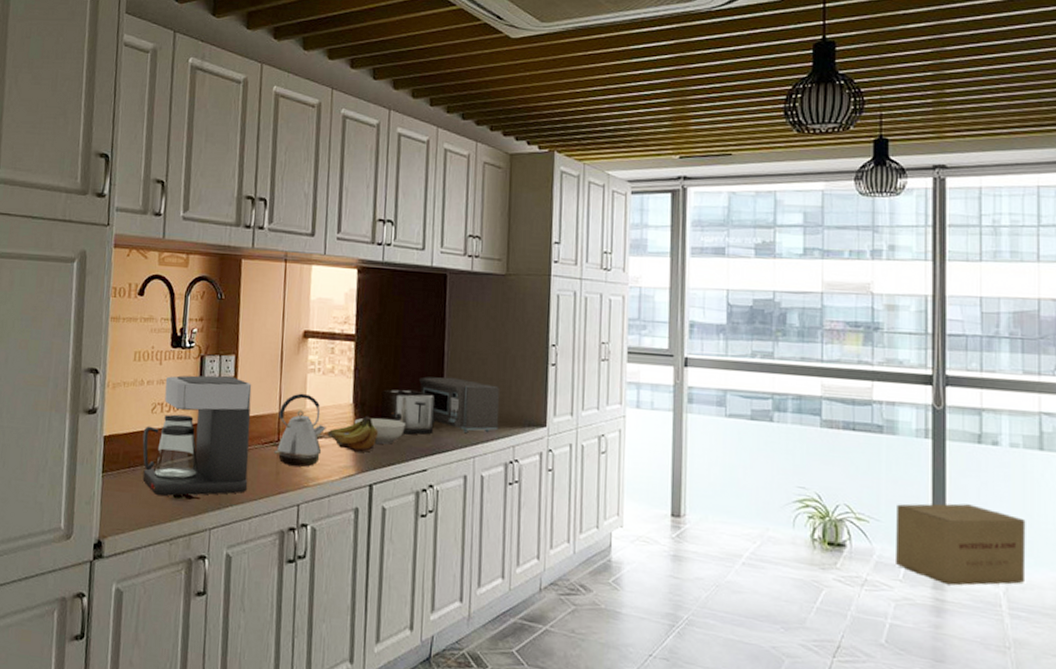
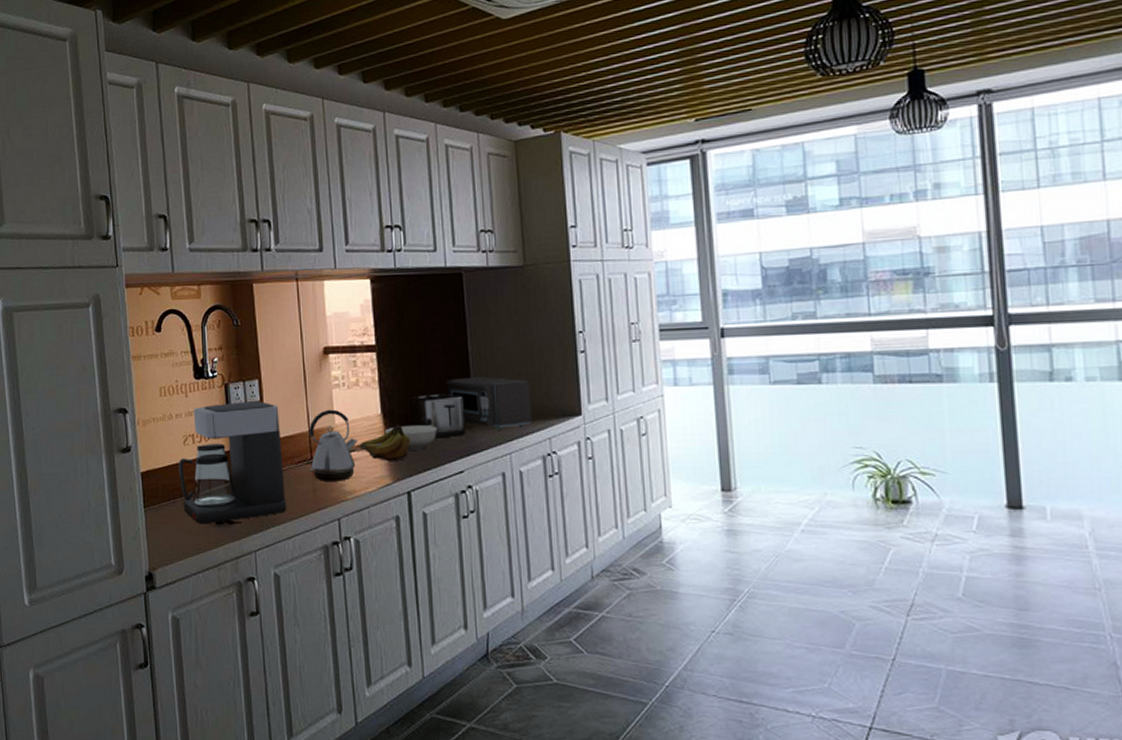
box: present [896,503,1026,586] -> none [964,446,1113,531]

